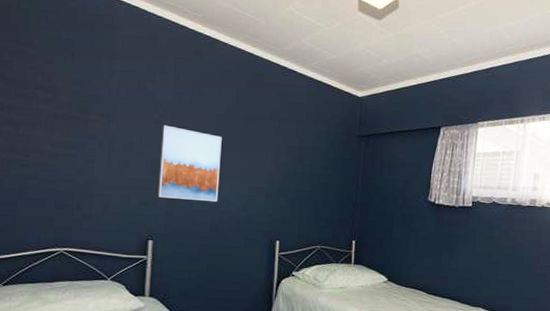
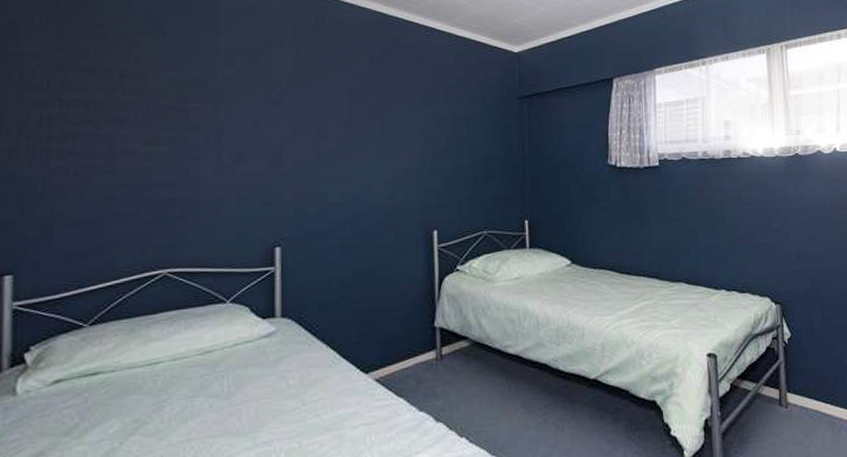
wall art: present [157,125,222,202] -> none [282,106,358,194]

